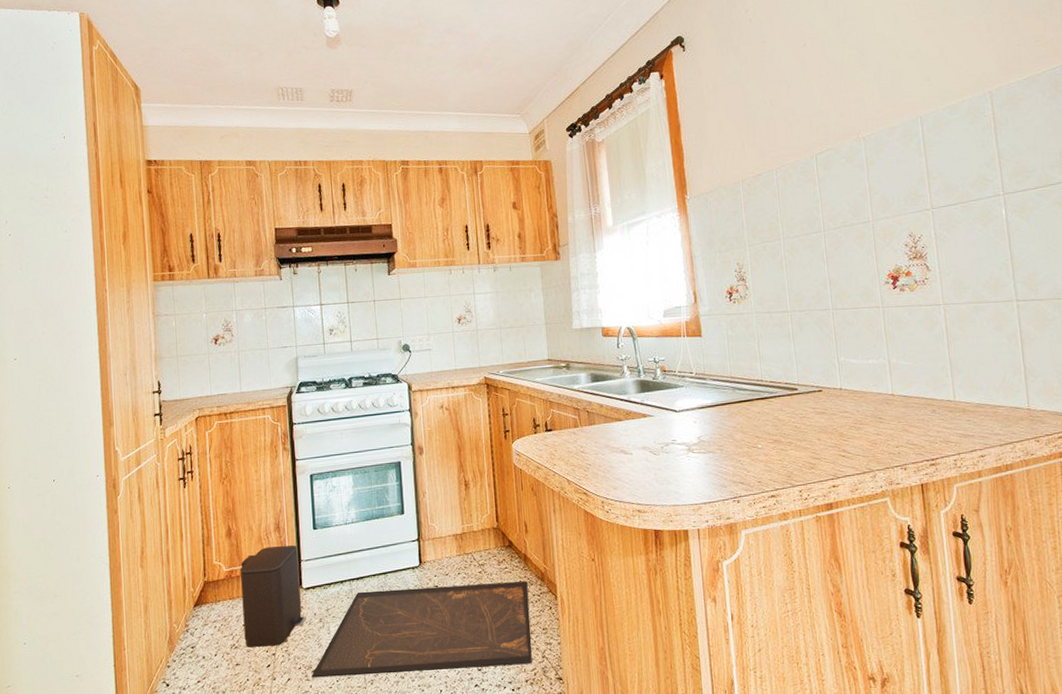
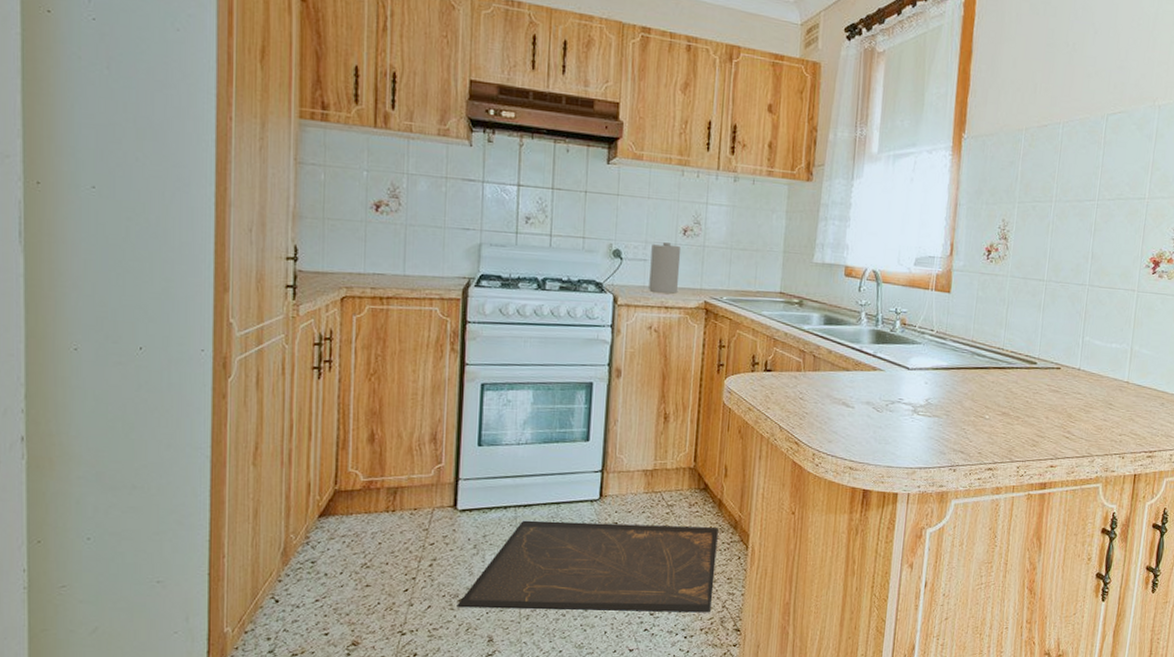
pedal bin: present [239,544,307,647] -> none [379,459,458,570]
paper towel holder: none [433,332,460,377] -> present [649,242,682,295]

